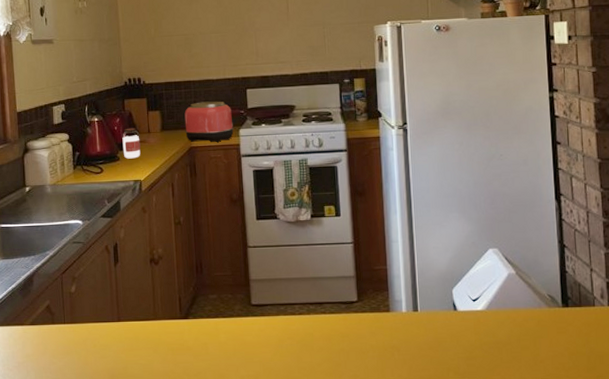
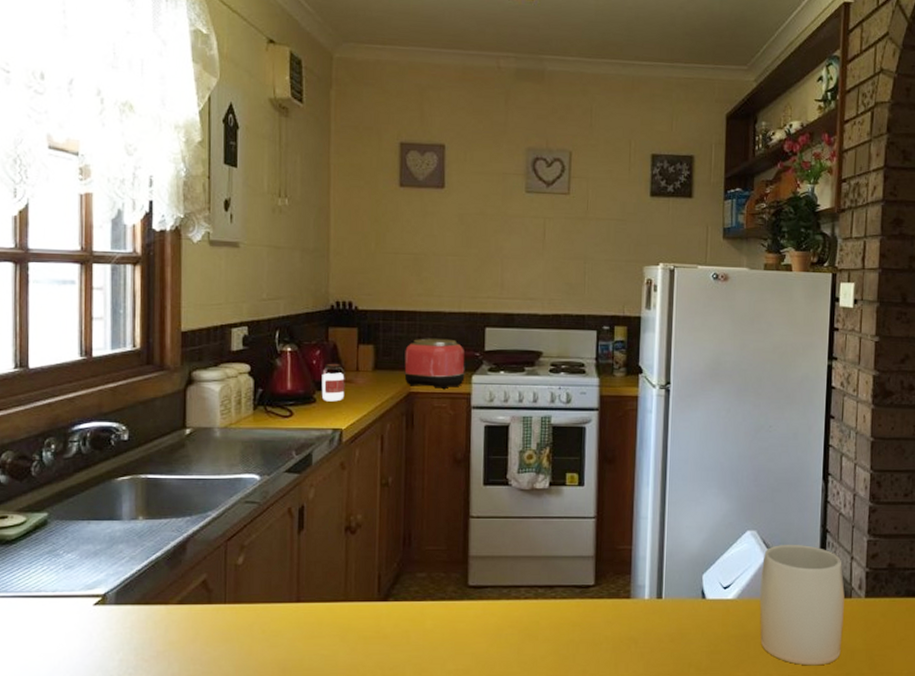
mug: none [506,259,590,370] -> present [759,544,845,666]

